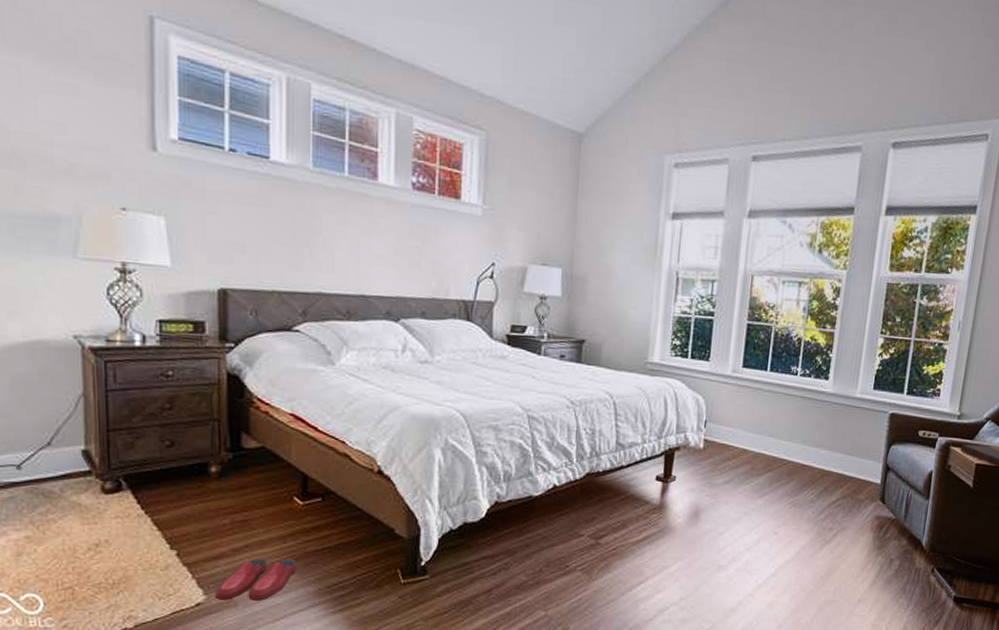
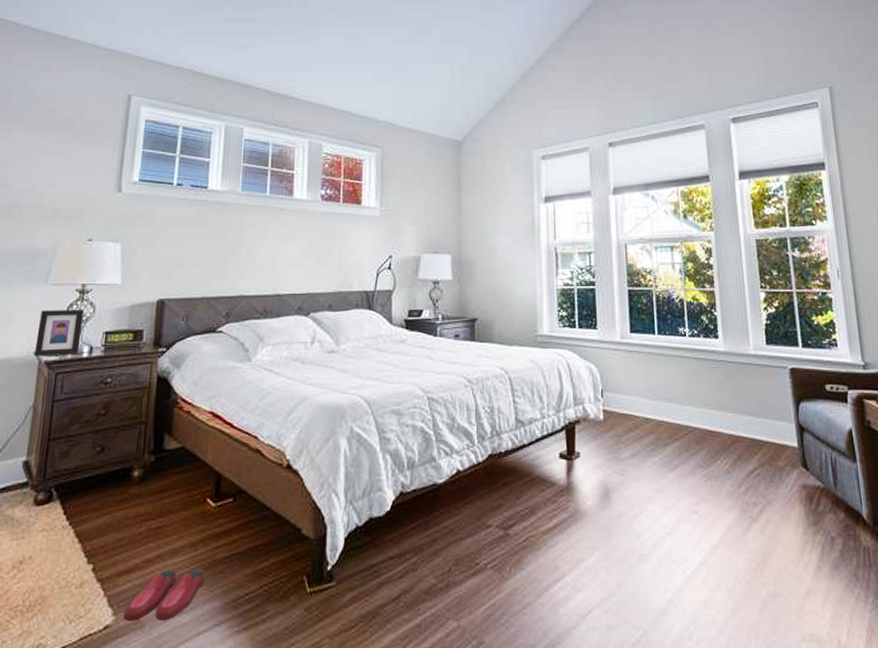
picture frame: none [73,289,130,343] -> present [34,309,84,357]

